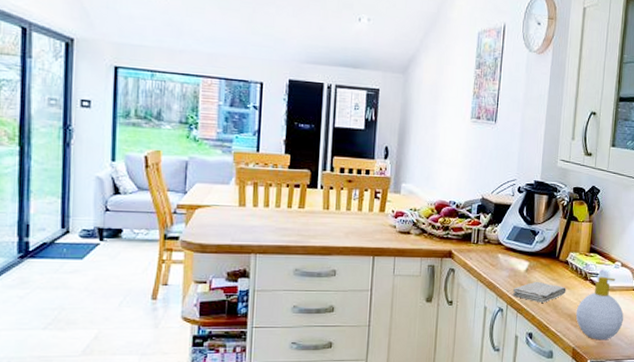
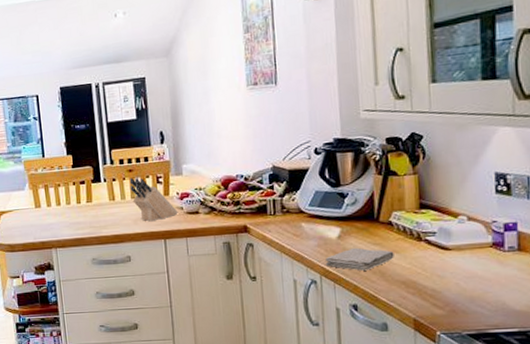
knife block: none [346,188,391,236] -> present [129,177,178,221]
soap bottle: present [575,276,624,340] -> none [411,234,481,309]

